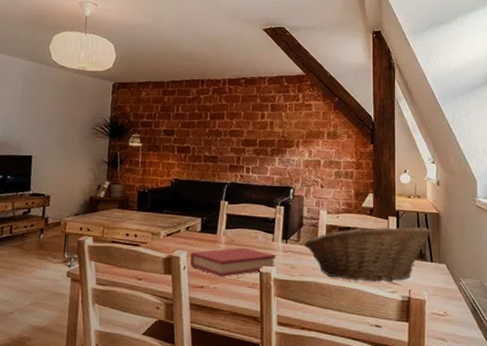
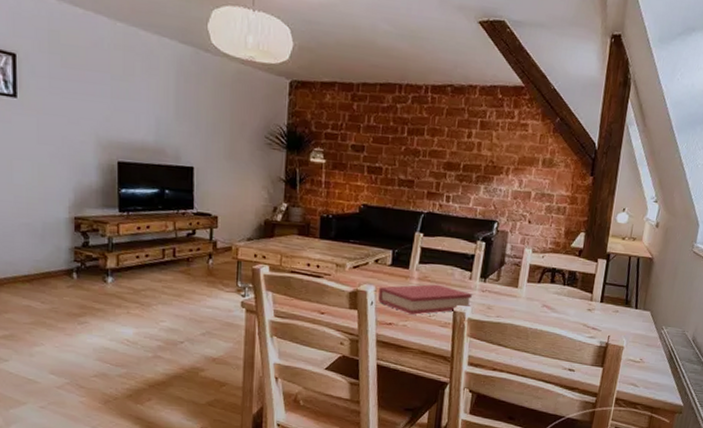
fruit basket: present [304,227,431,282] -> none [504,268,641,327]

